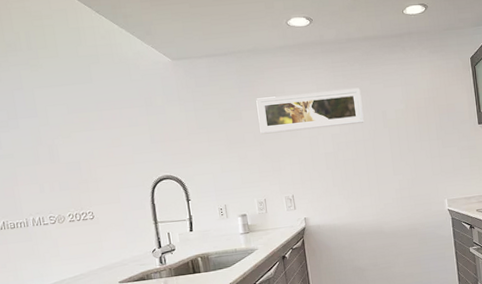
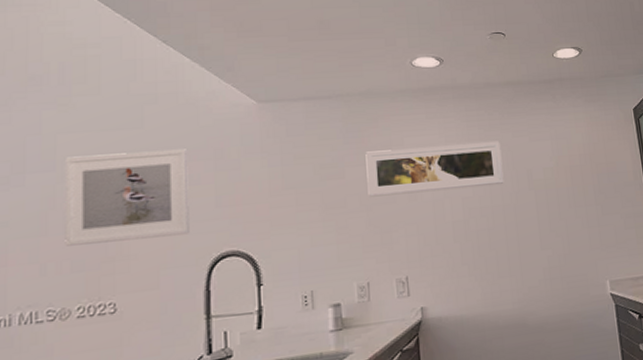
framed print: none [43,98,135,172] -> present [65,149,190,246]

